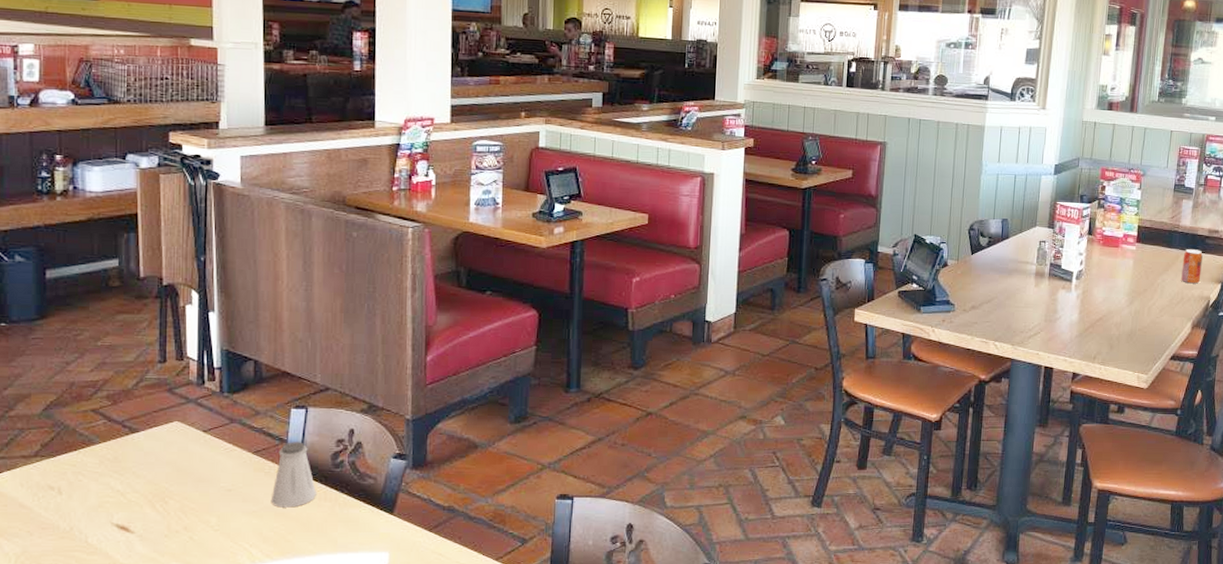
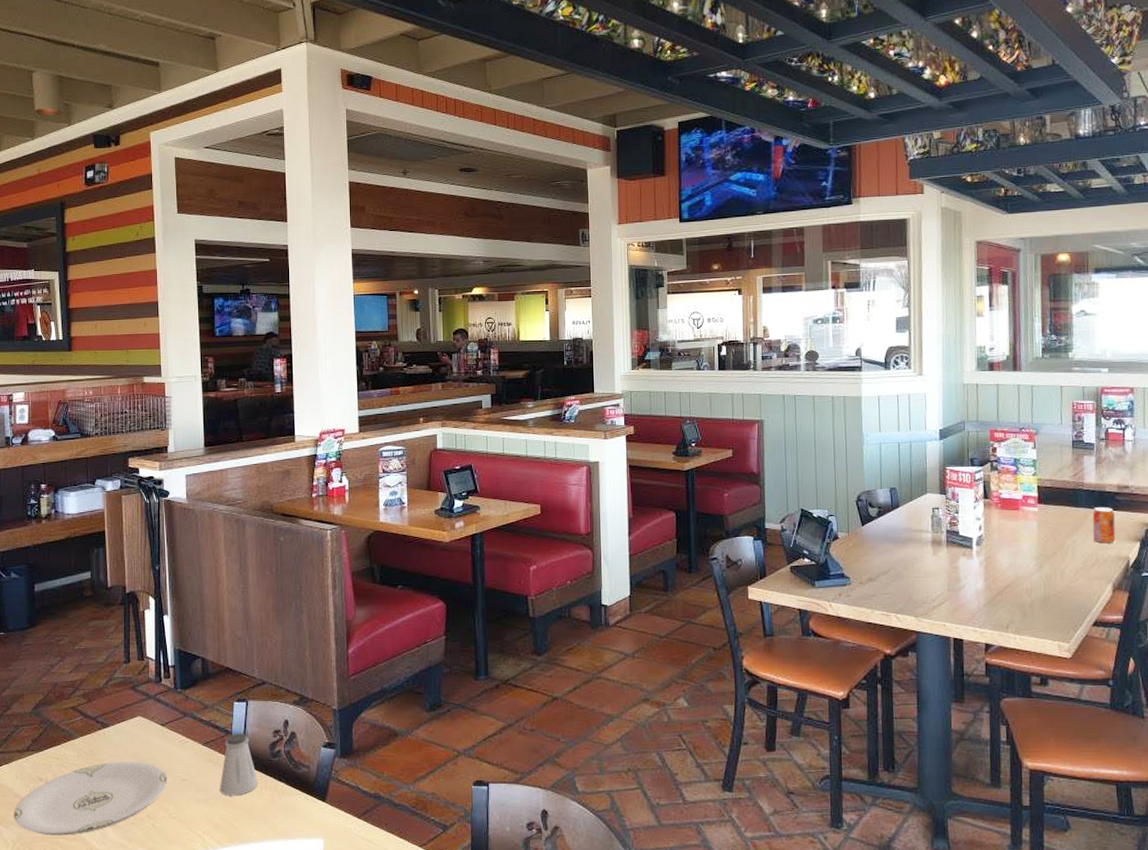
plate: none [17,469,210,549] -> present [14,761,168,836]

